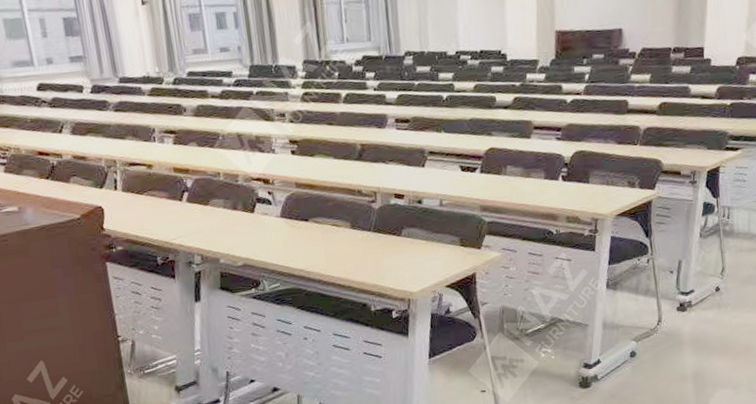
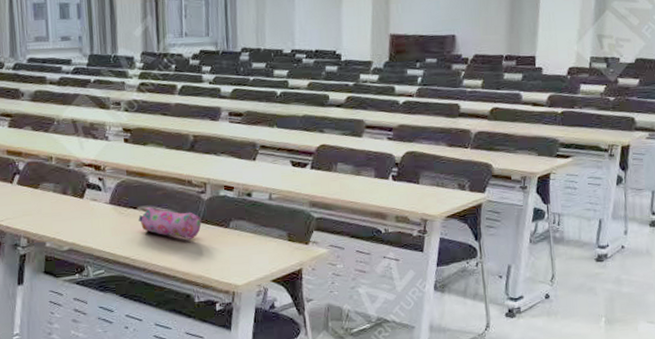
pencil case: none [310,218,374,249] -> present [138,207,202,239]

